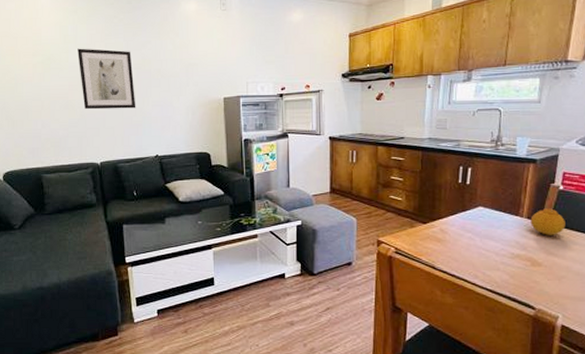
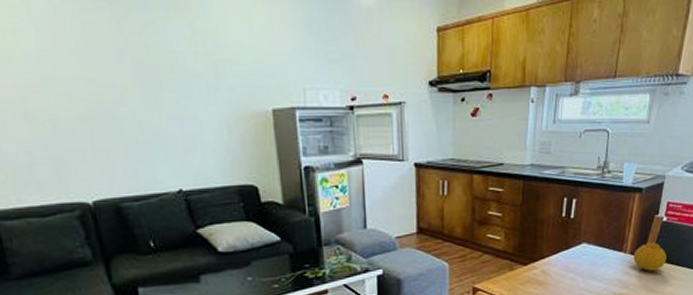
wall art: present [77,48,136,110] -> none [33,26,142,124]

